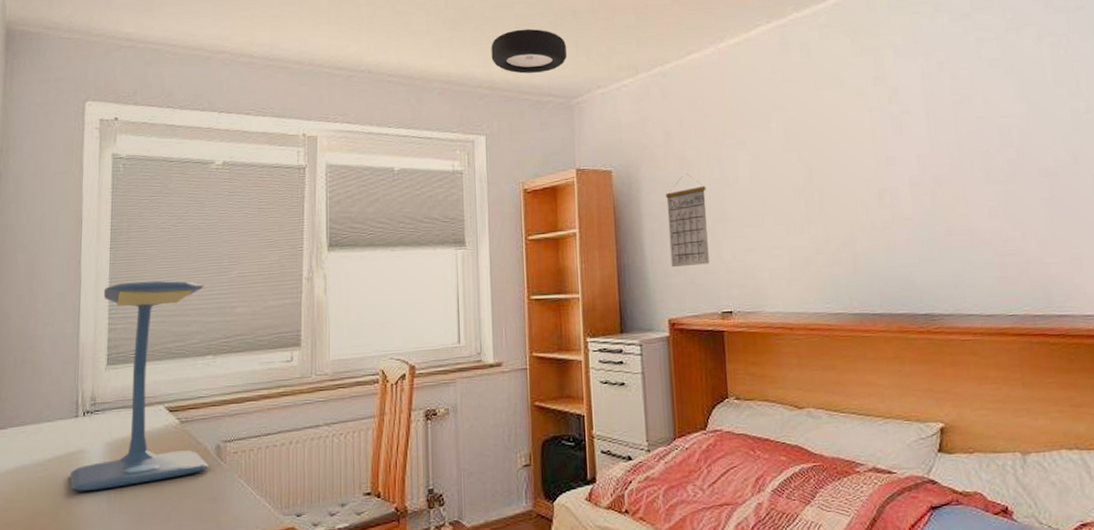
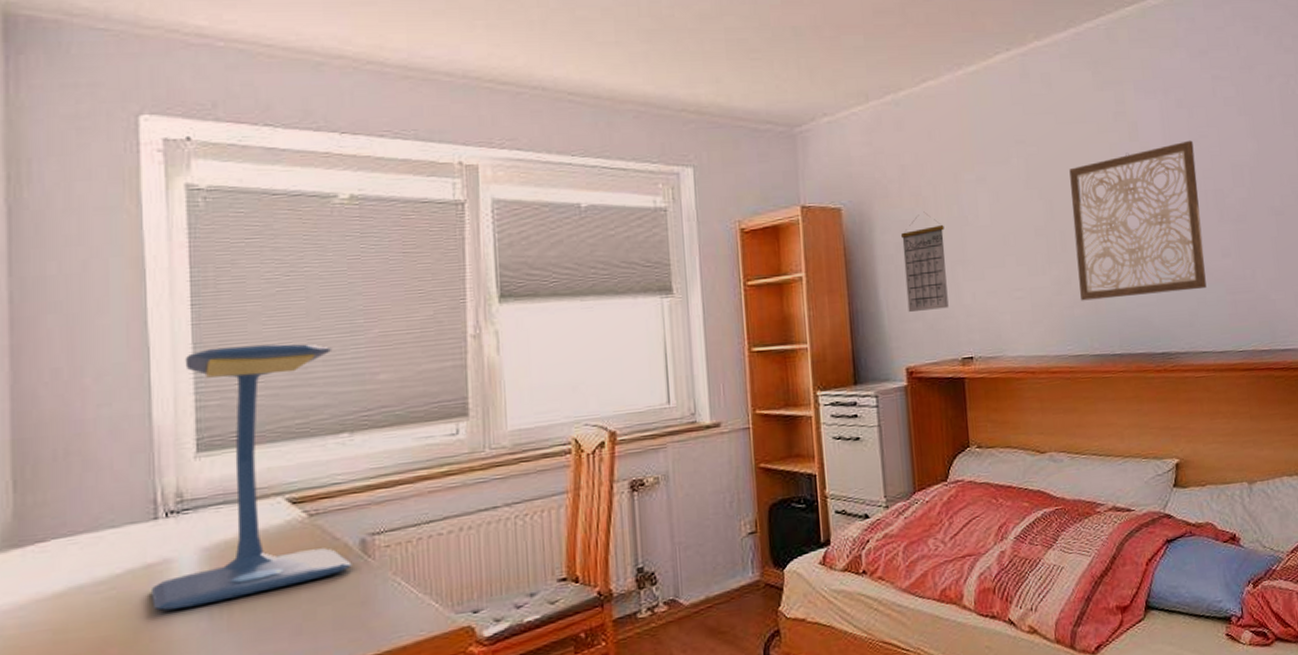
ceiling light: present [491,28,568,74] -> none [696,45,788,97]
wall art: none [828,102,972,260] -> present [1069,140,1207,301]

